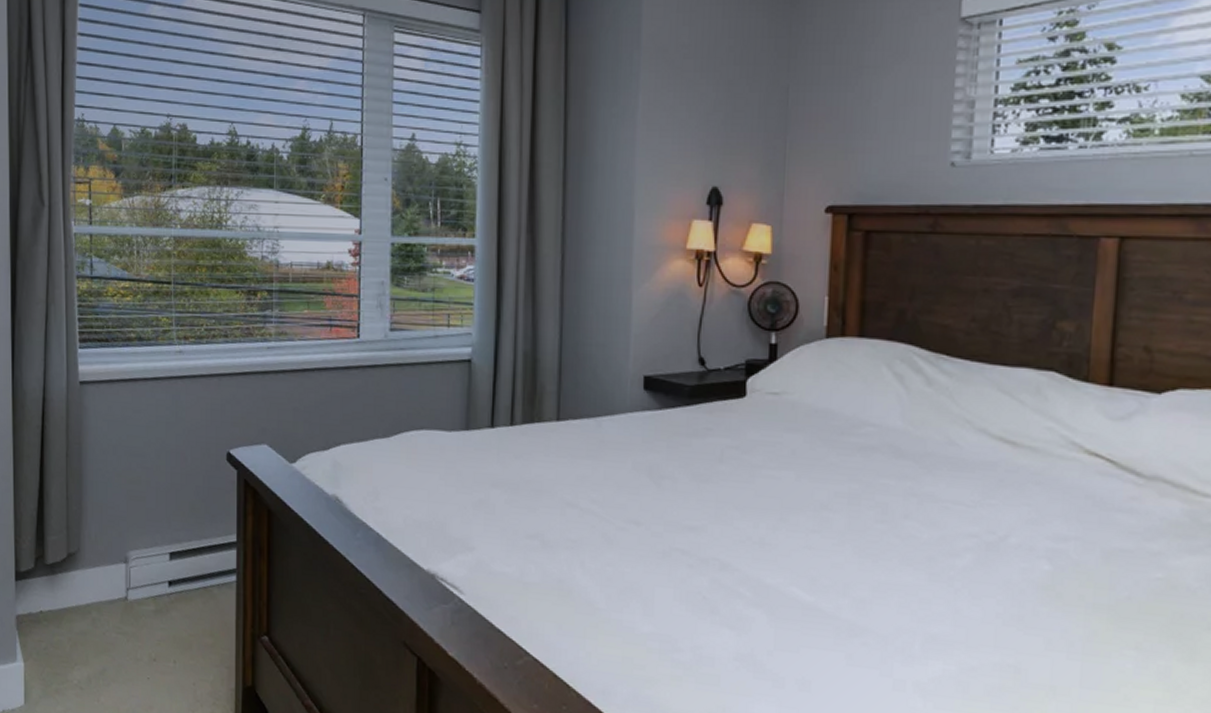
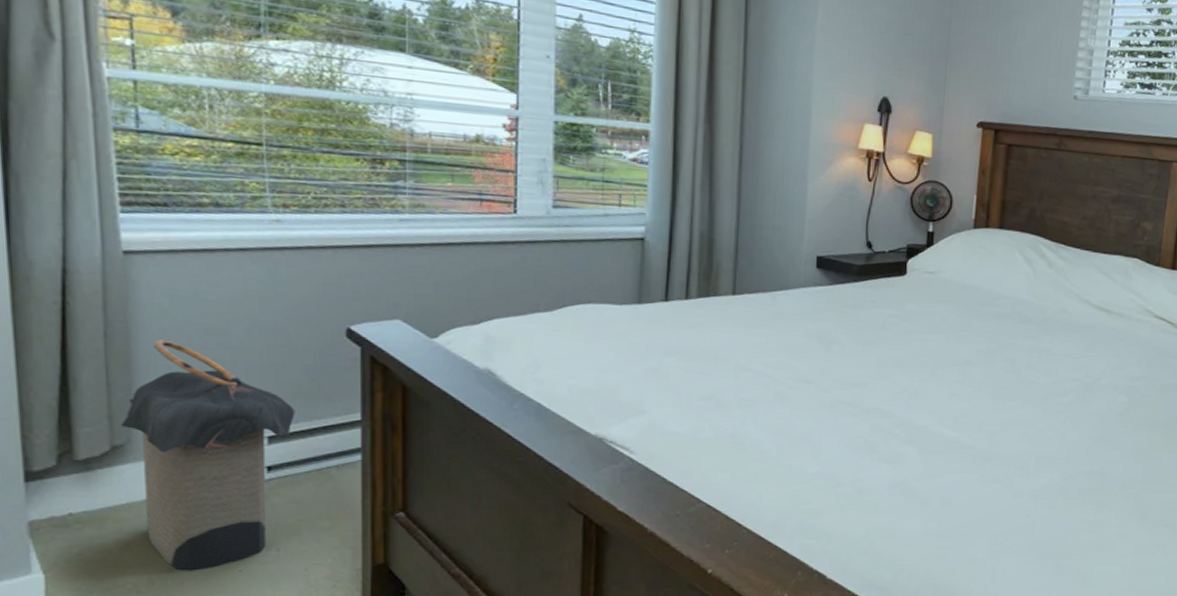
laundry hamper: none [74,459,189,674] -> present [120,339,295,571]

